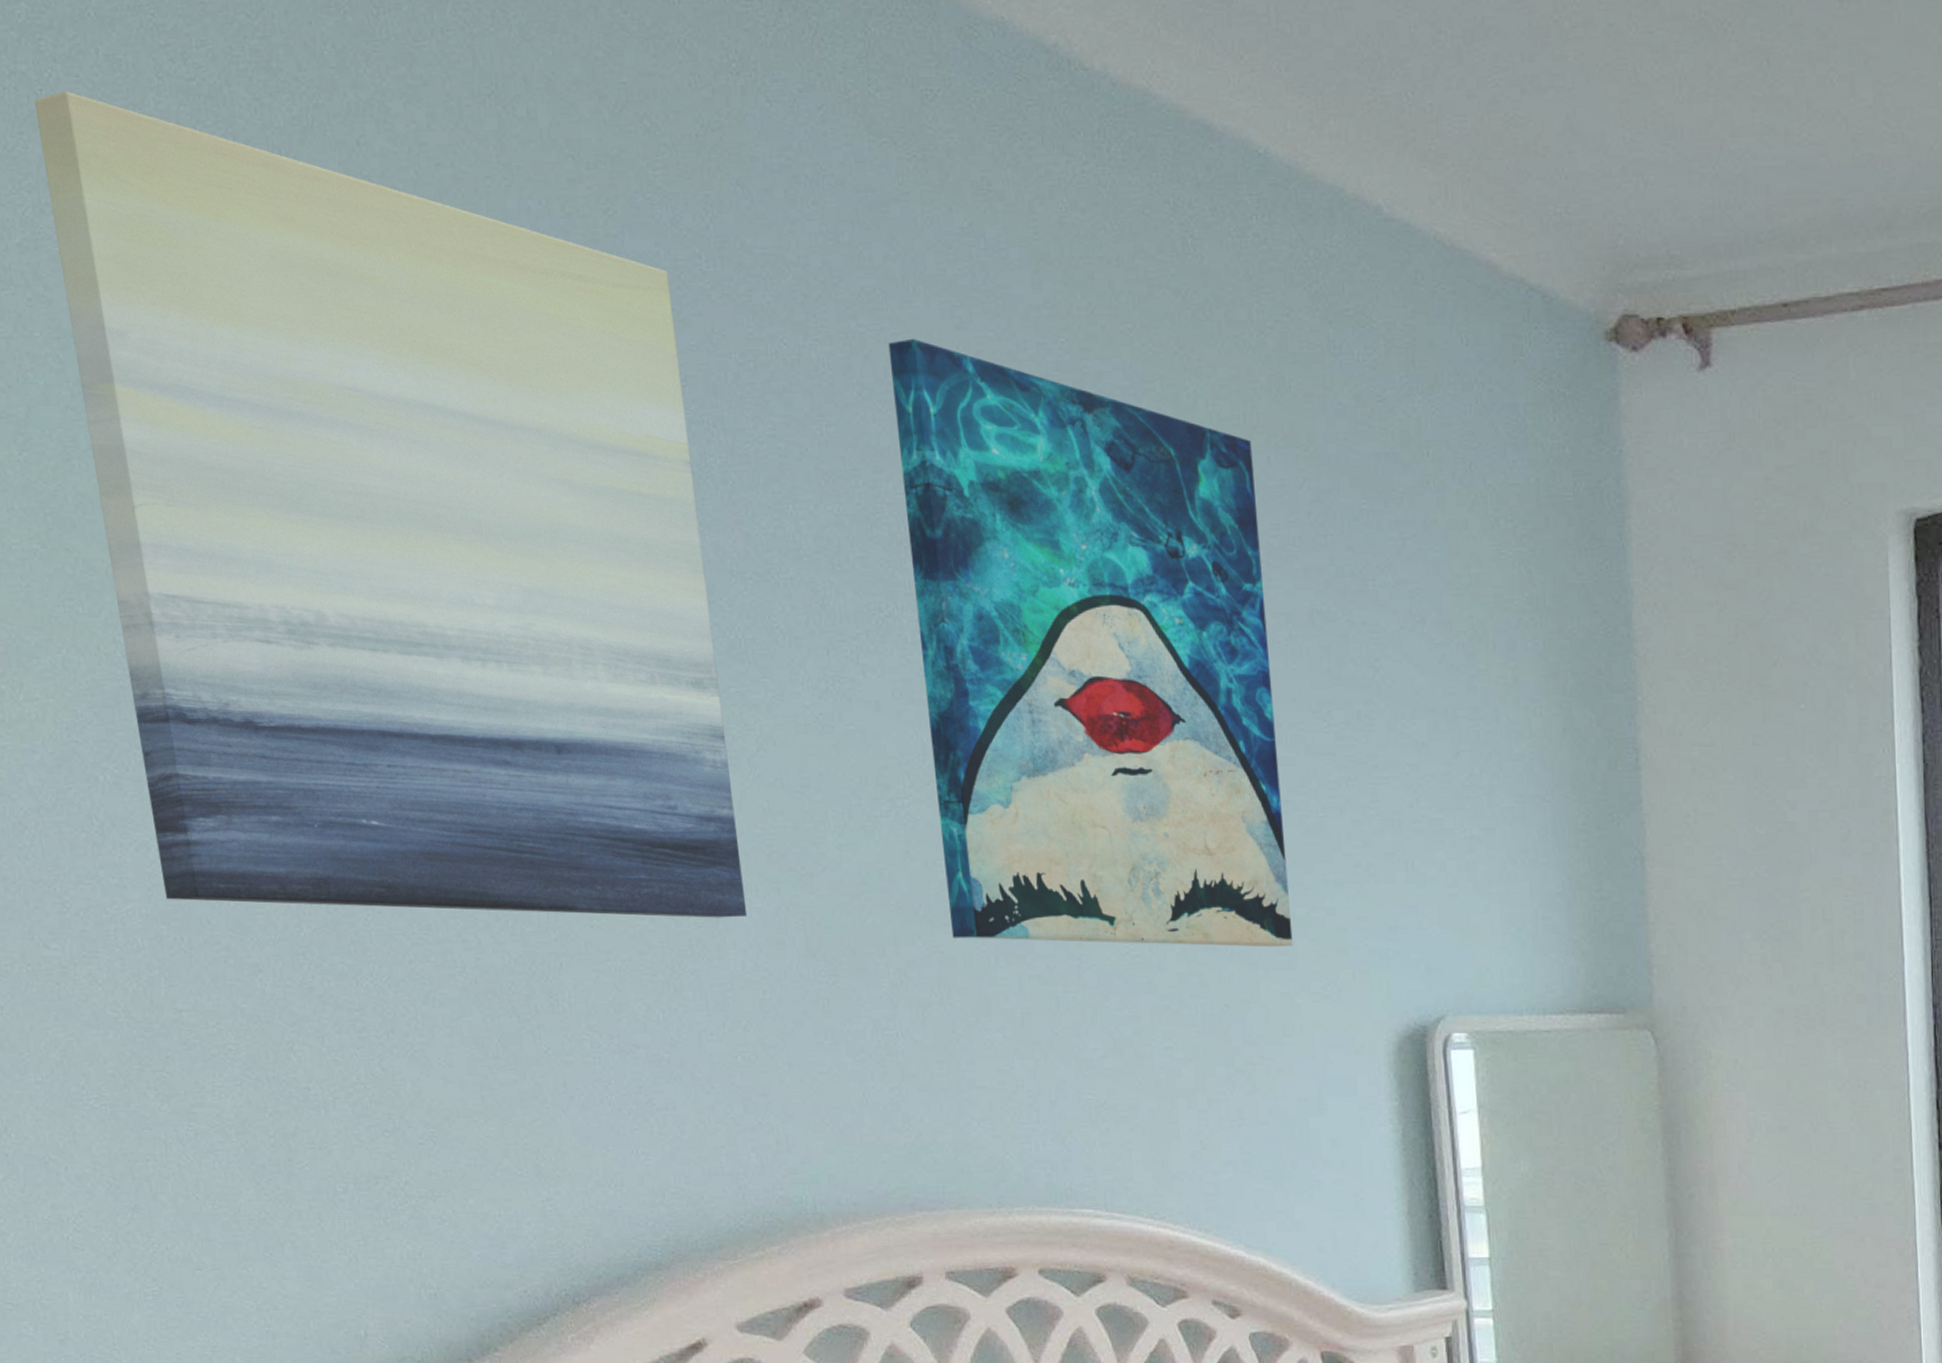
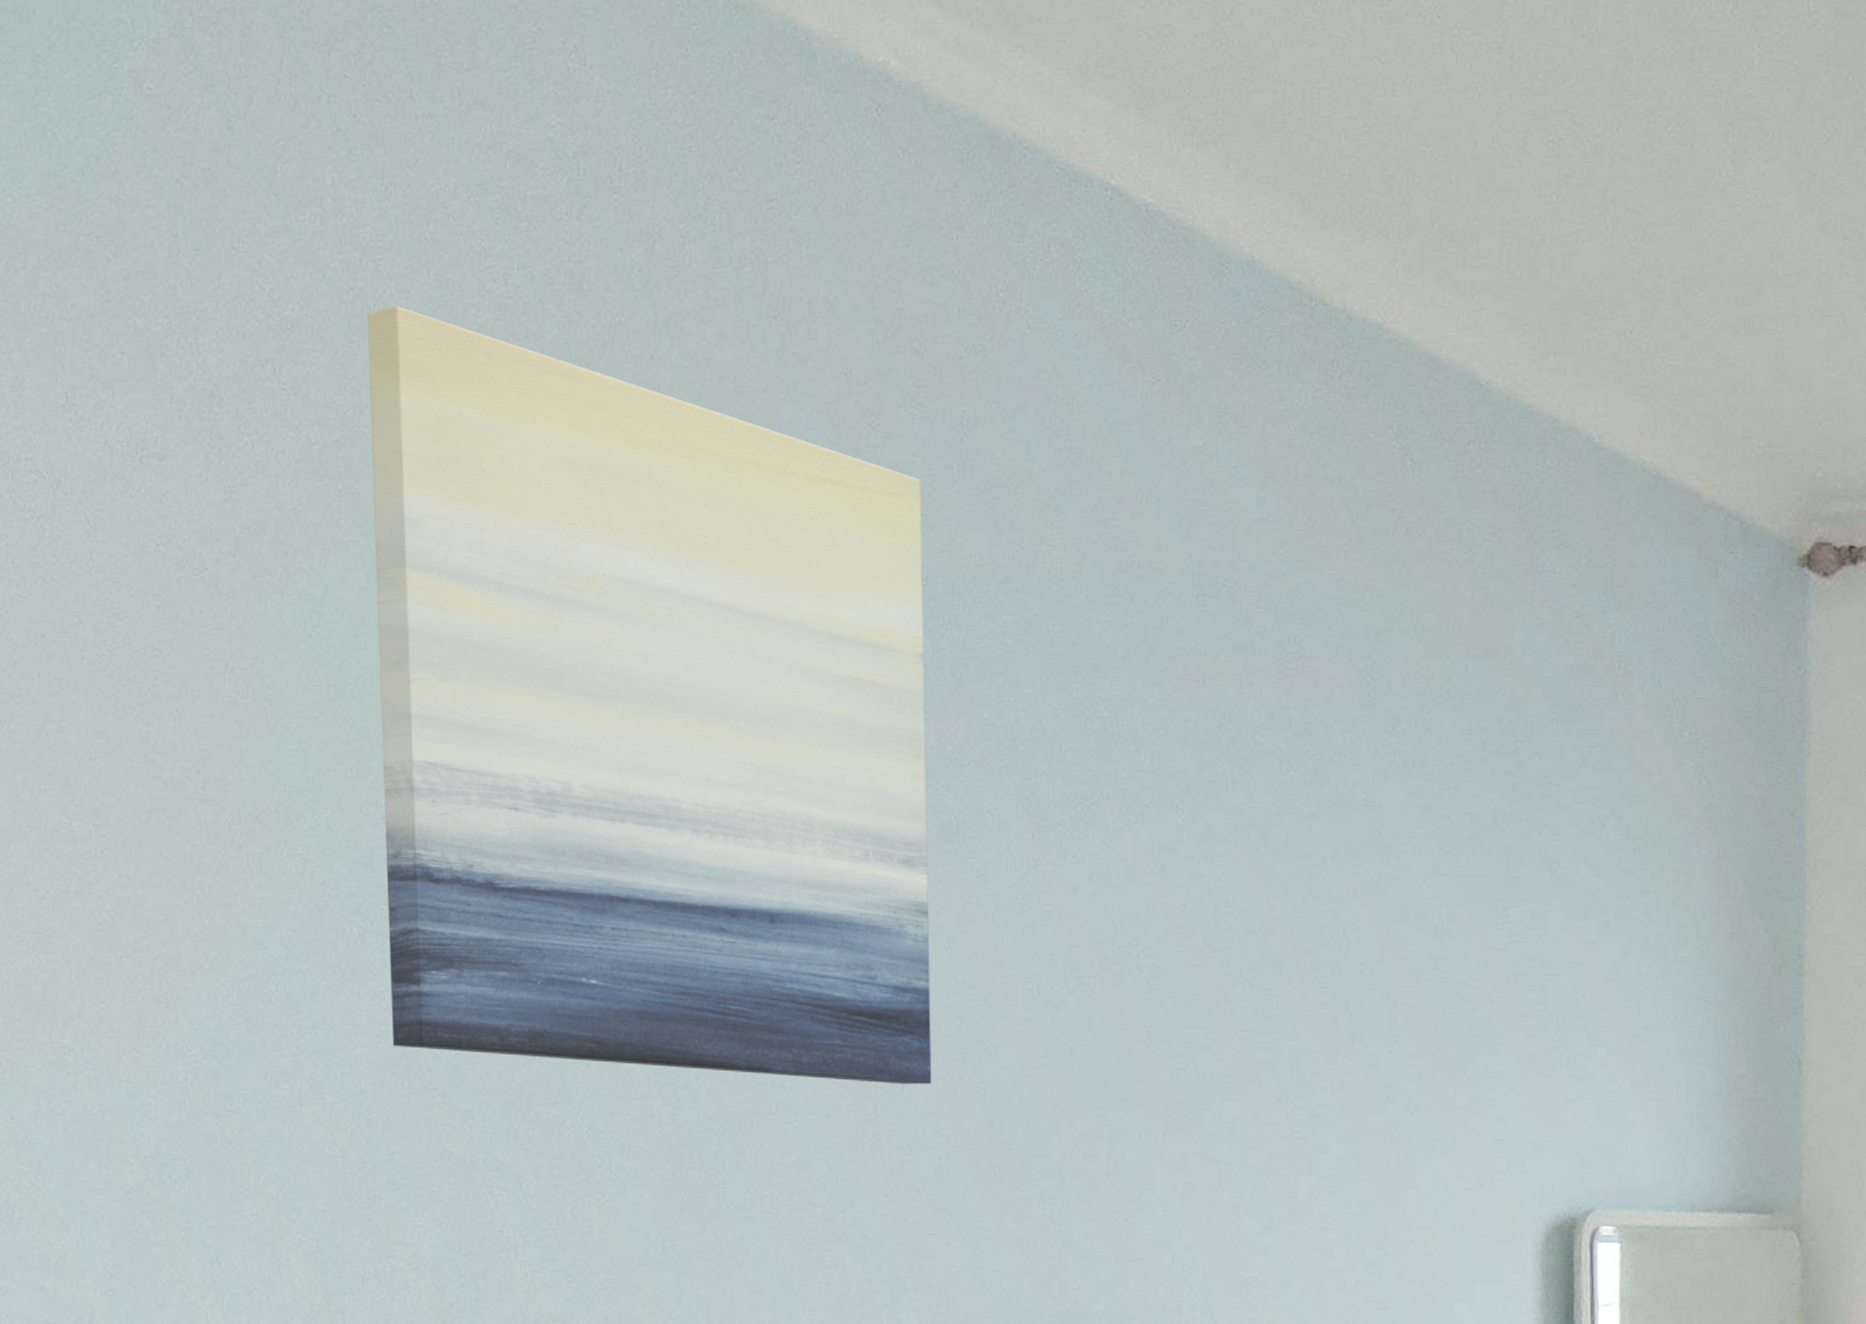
wall art: present [888,338,1293,948] -> none [1118,546,1453,1135]

